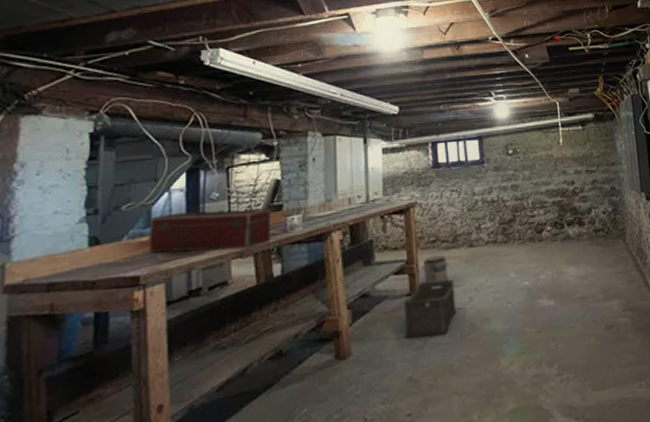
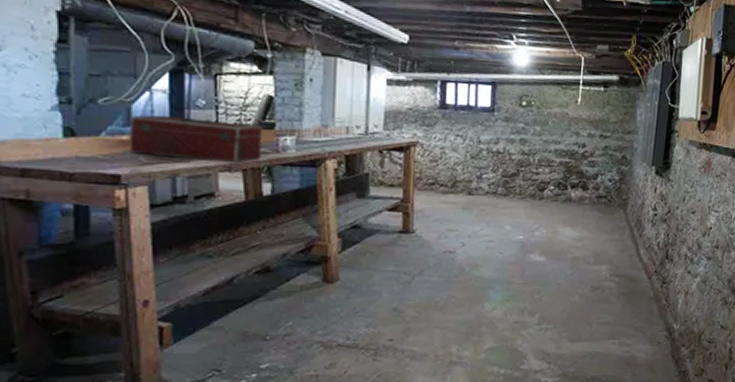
plastic crate: present [403,280,457,339] -> none [394,222,449,275]
paint can: present [421,255,451,287] -> none [416,198,447,228]

